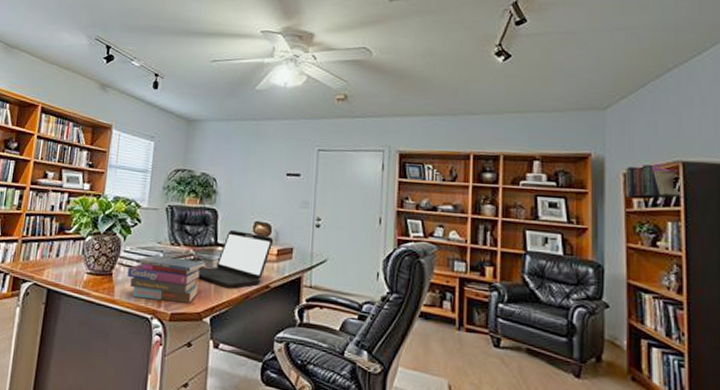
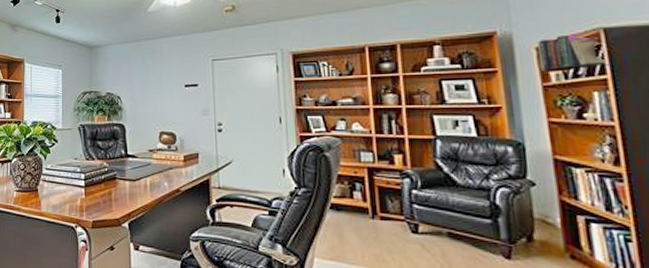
books: present [127,255,206,303] -> none [51,171,119,211]
laptop: present [198,229,274,289] -> none [113,141,180,195]

